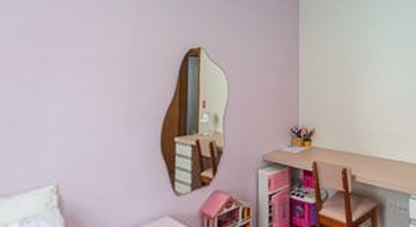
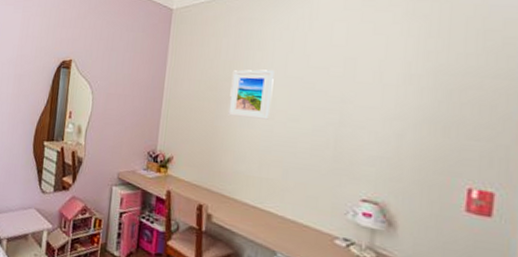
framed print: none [356,43,389,85] -> present [228,69,275,120]

